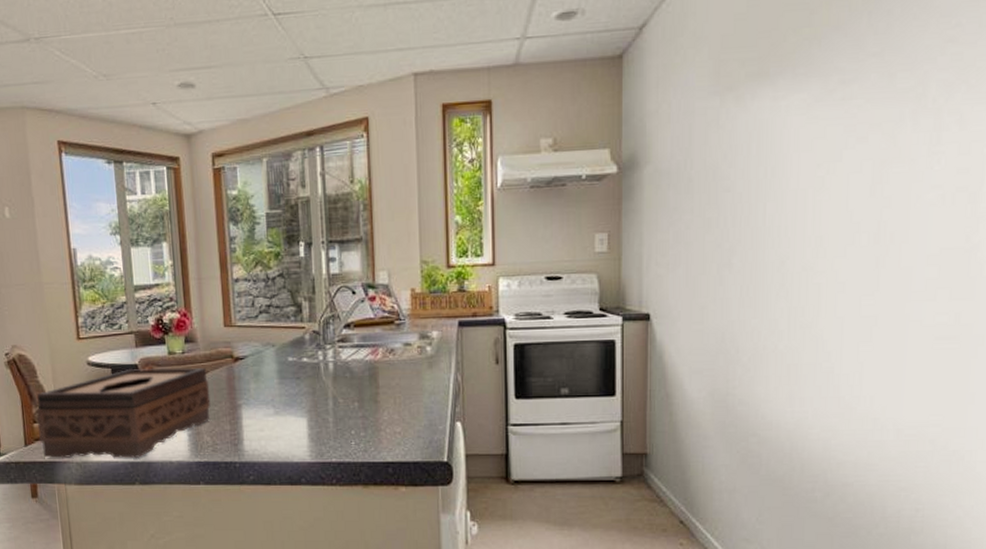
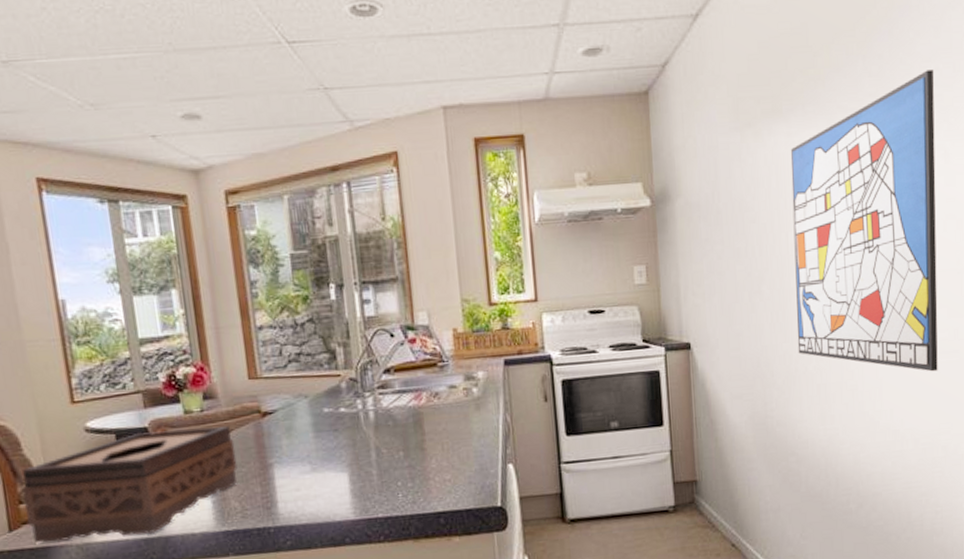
wall art: none [768,25,955,358] -> present [790,69,938,372]

